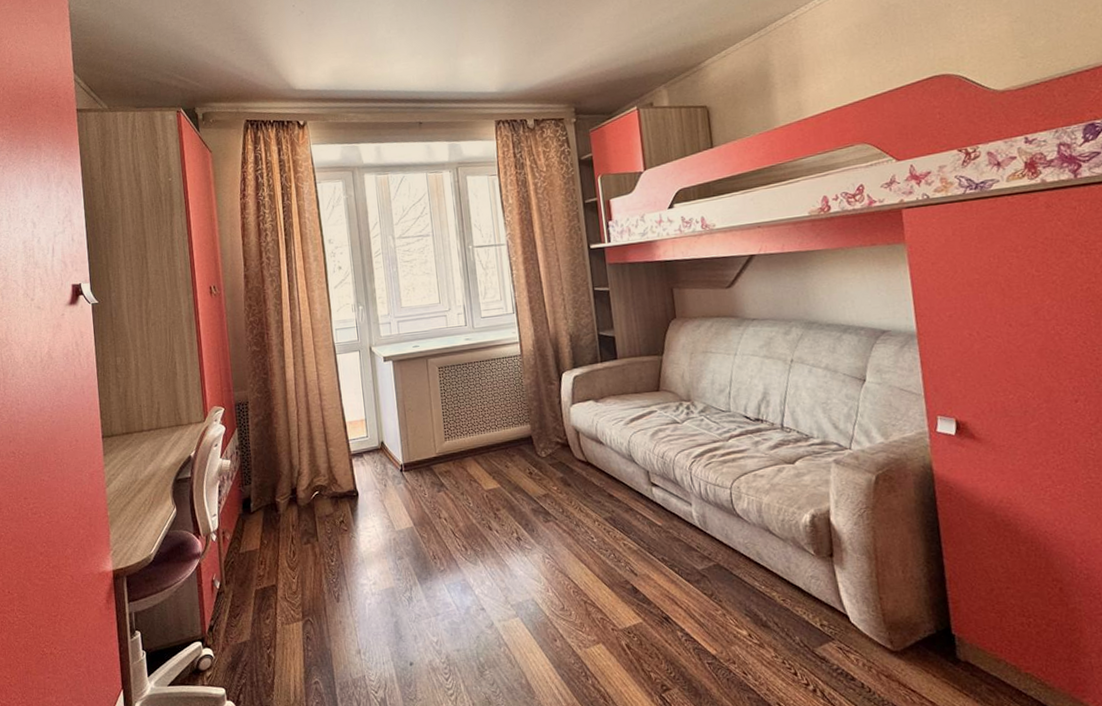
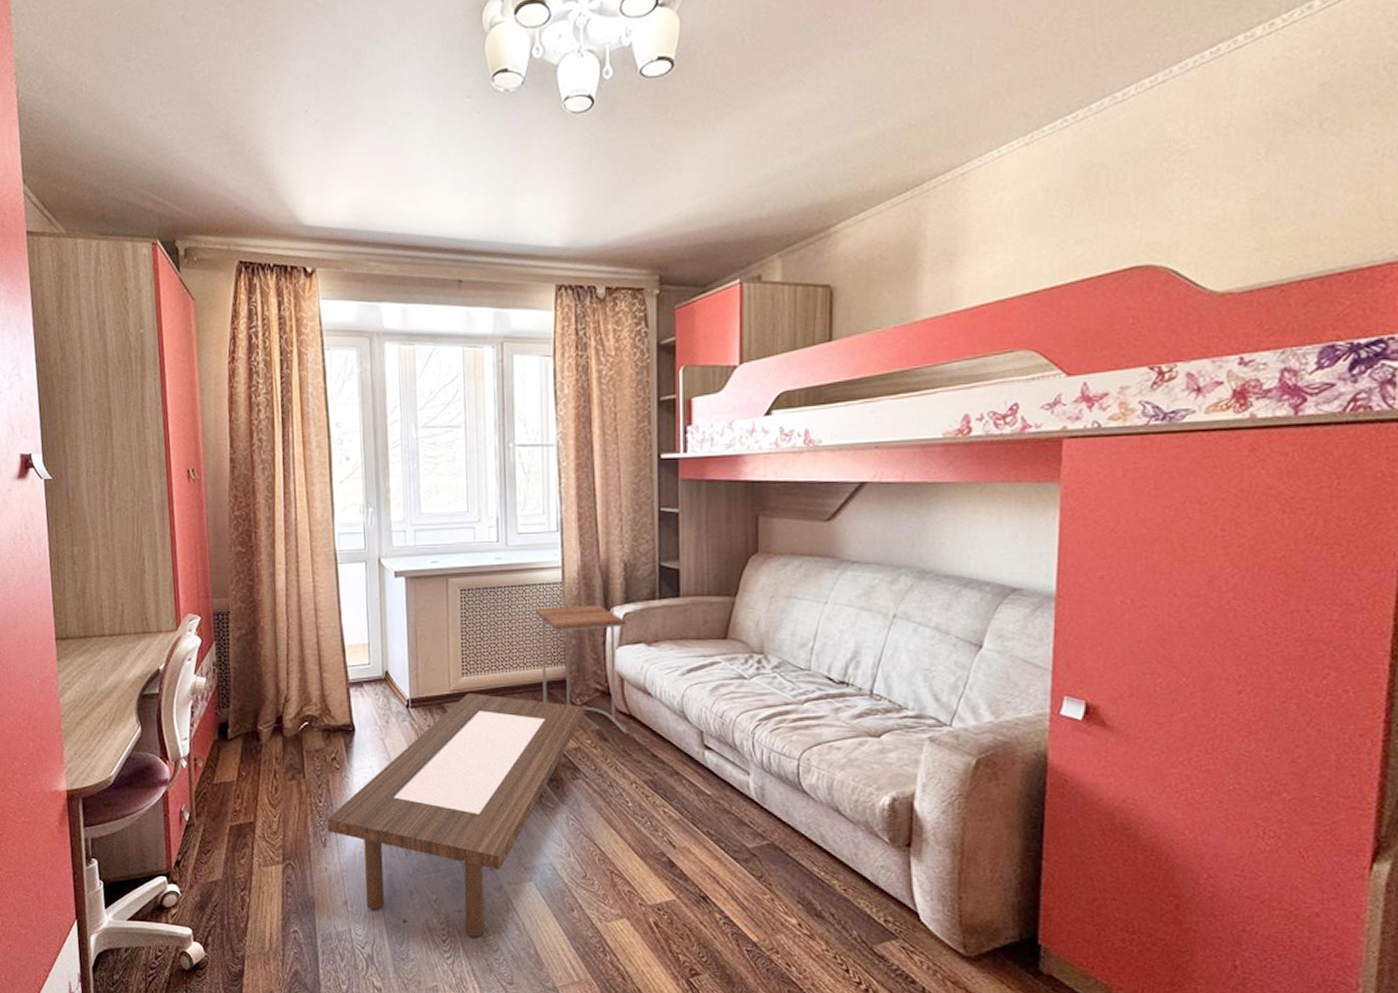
coffee table: none [338,454,550,673] -> present [326,692,585,937]
side table: none [501,371,587,479] -> present [536,602,629,735]

